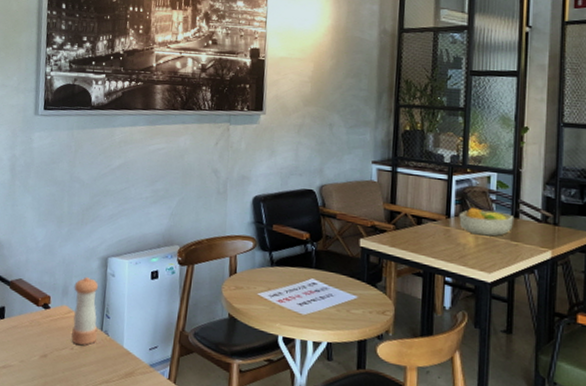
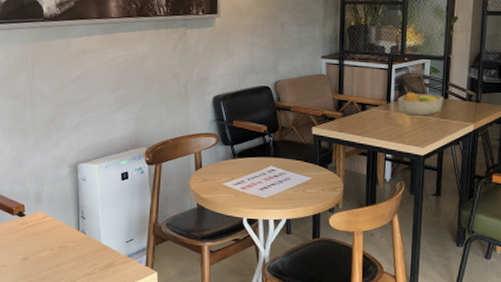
pepper shaker: present [71,276,99,346] -> none [47,183,75,246]

